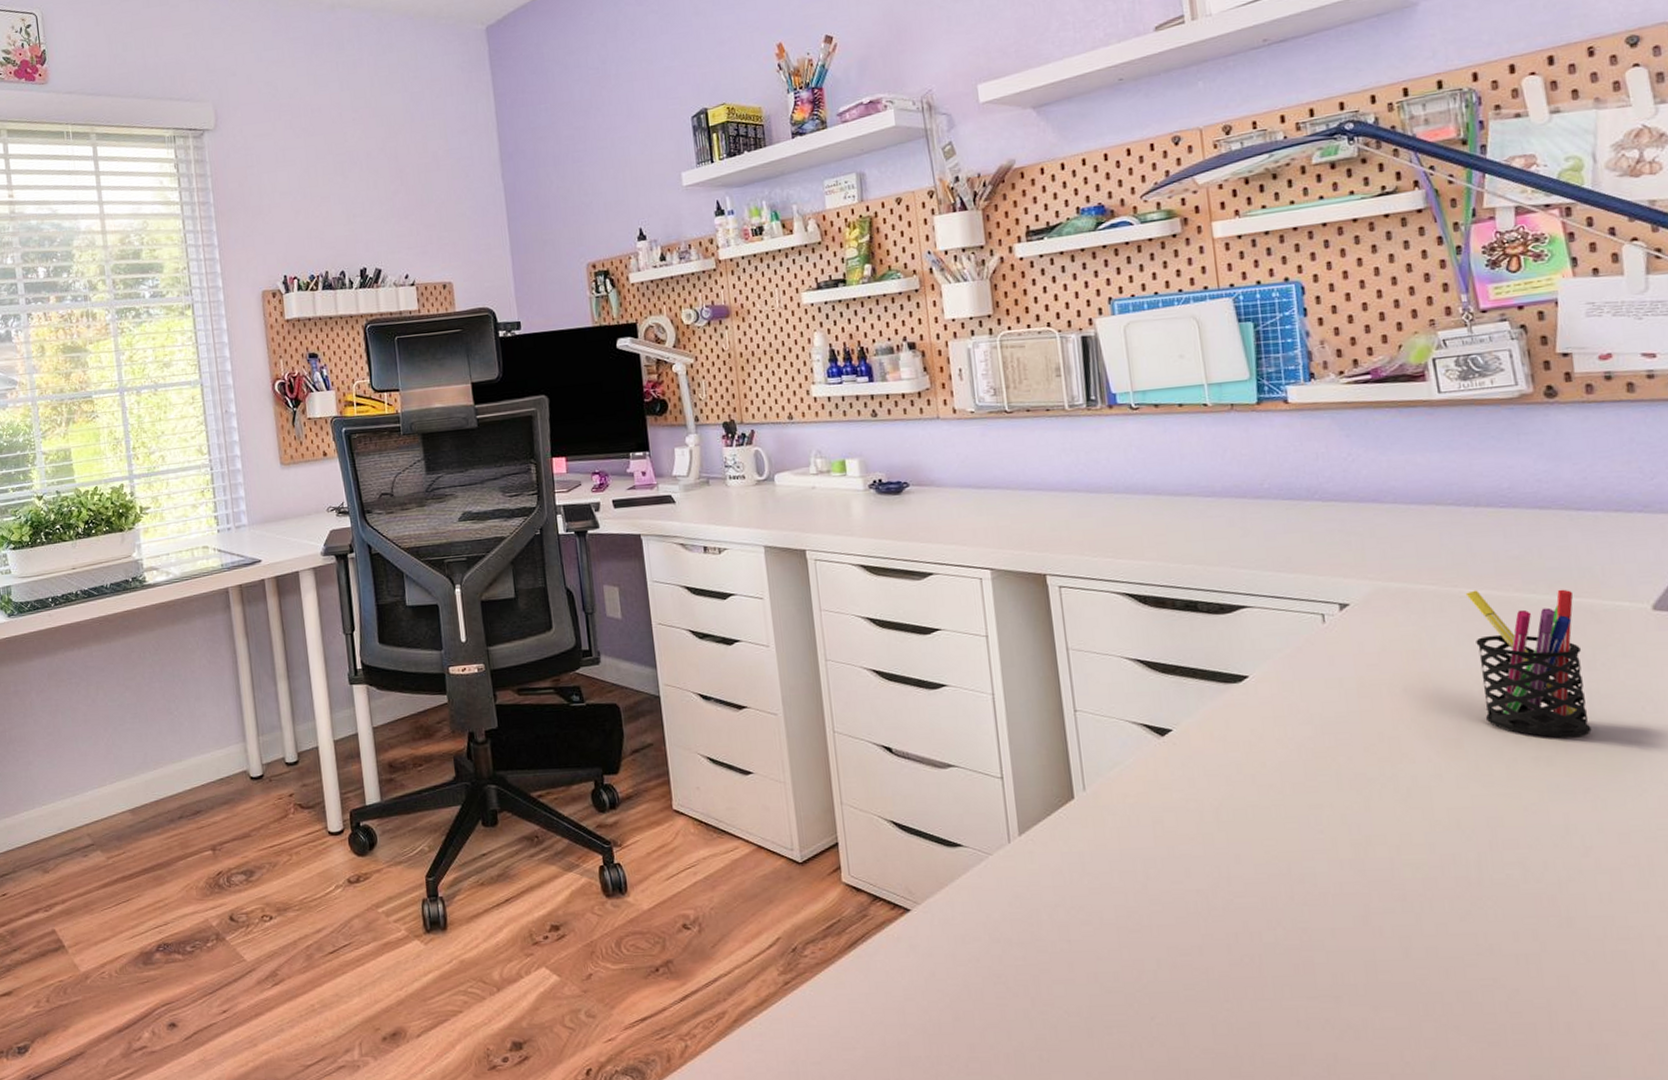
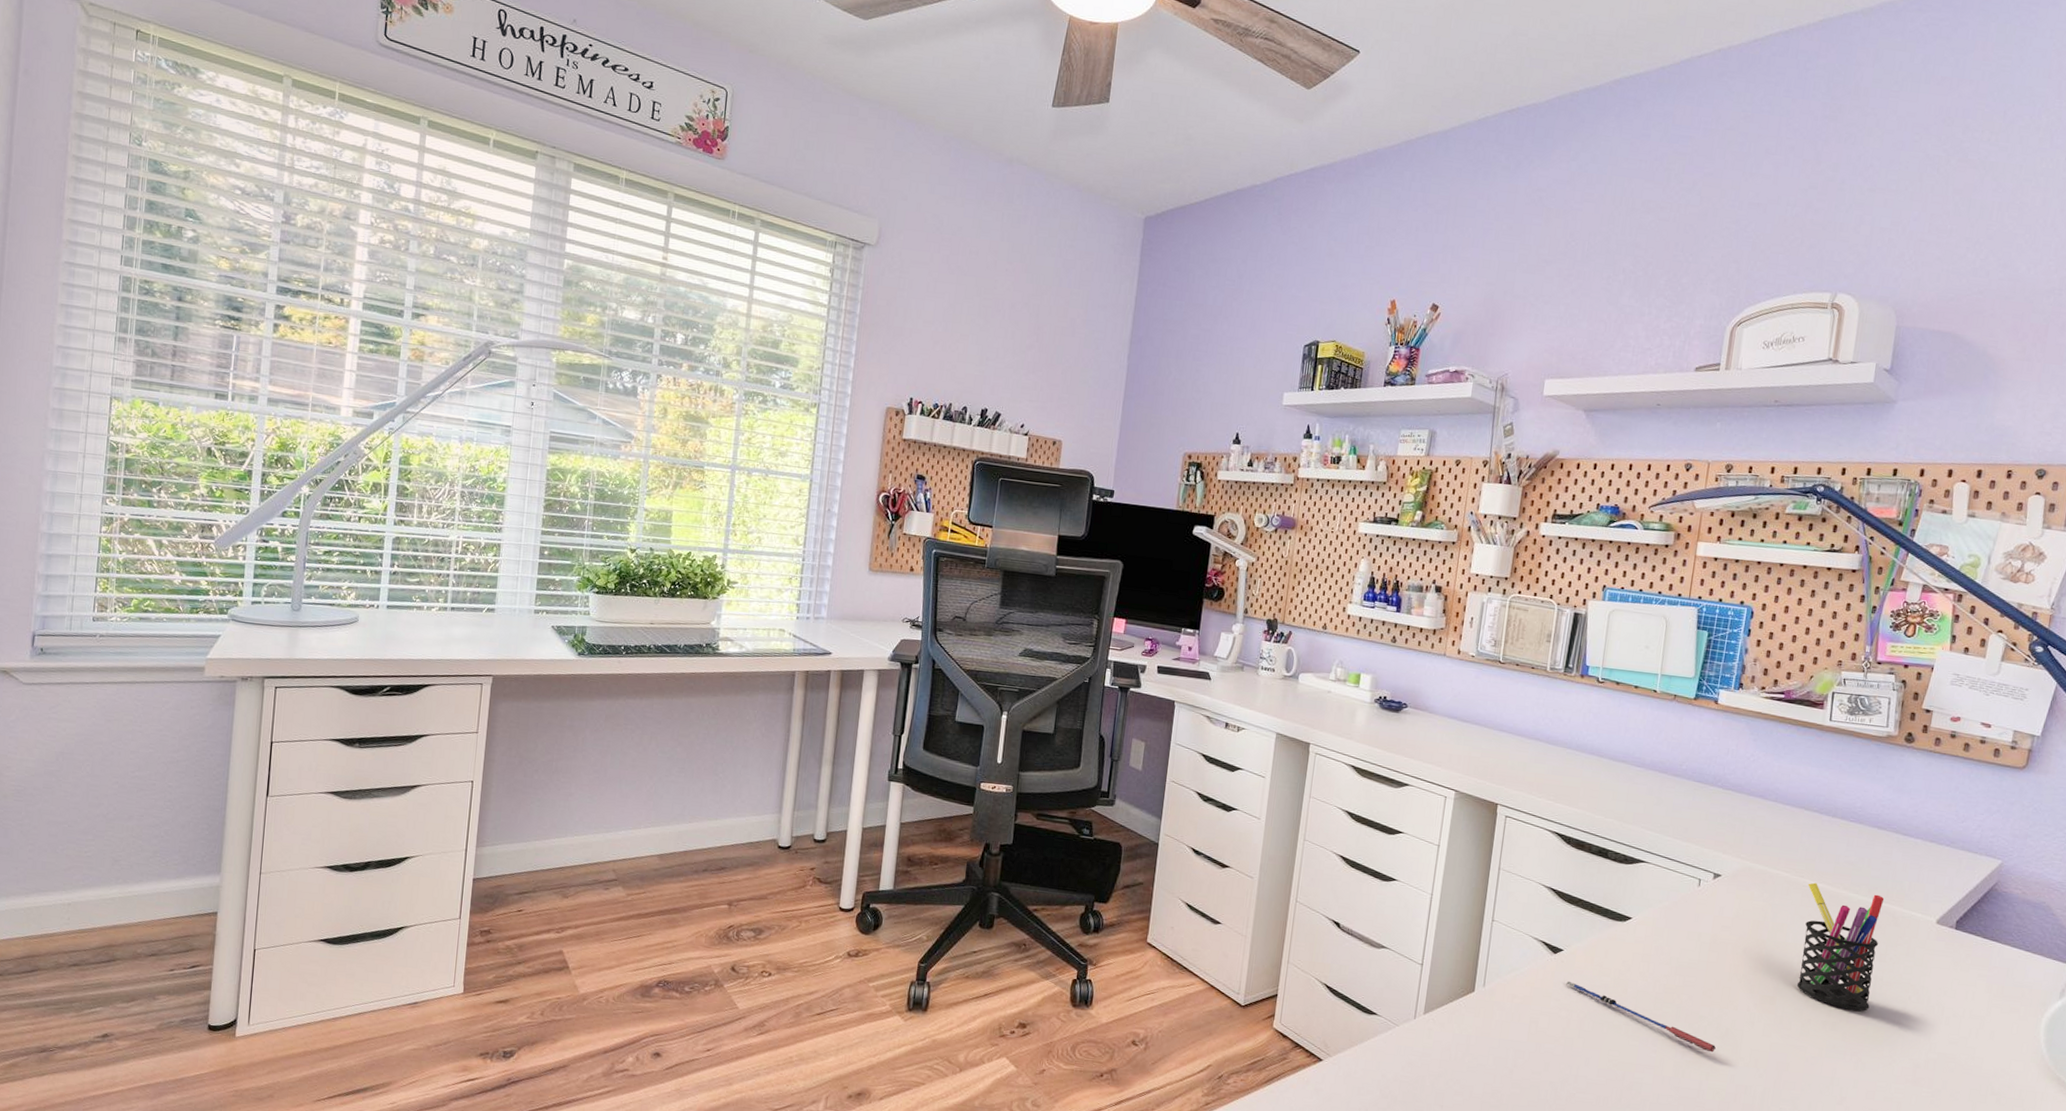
pen: none [1186,765,1400,821] -> present [1566,981,1716,1053]

